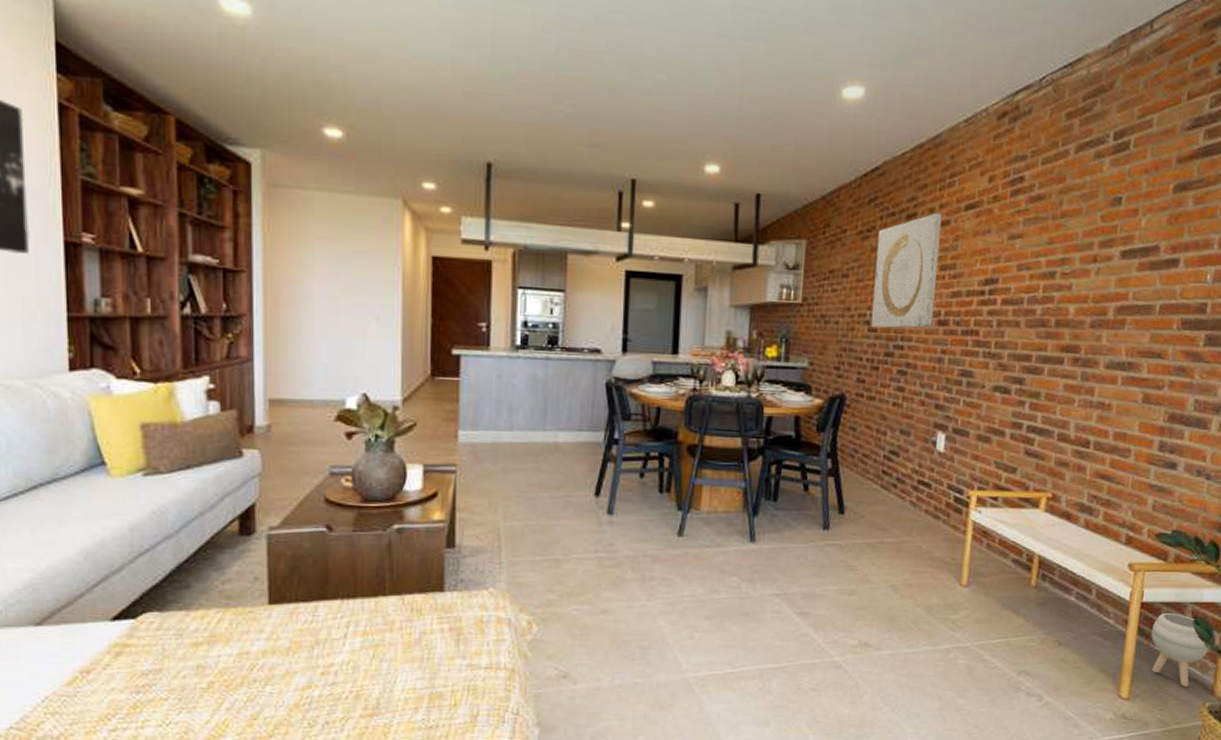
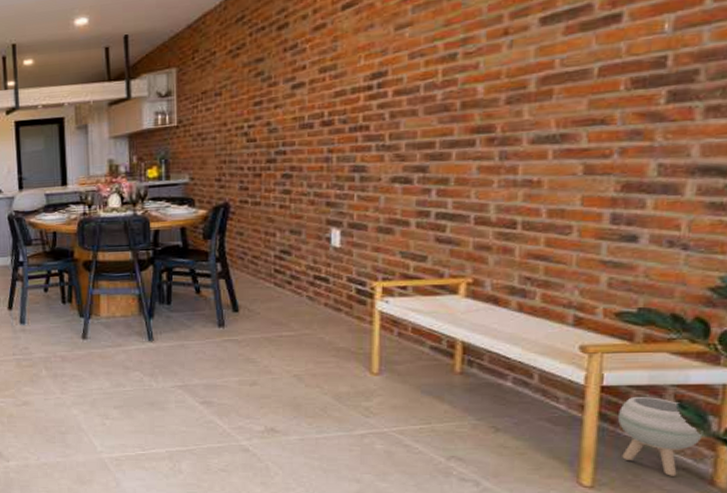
wall art: present [870,212,942,328] -> none [249,18,316,138]

